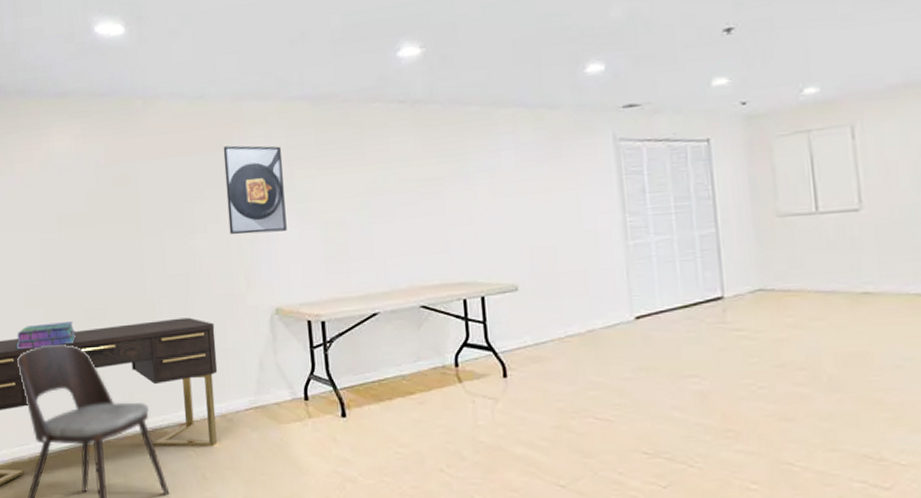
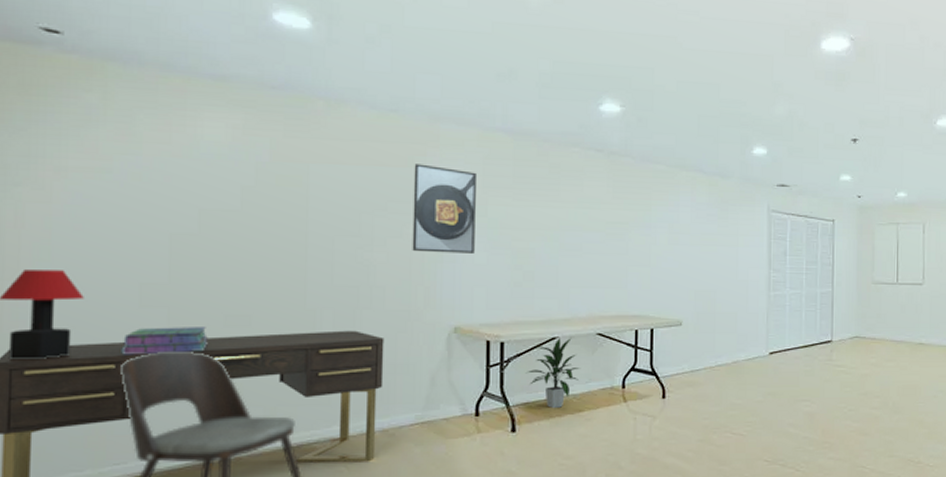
indoor plant: none [349,313,406,392] -> present [525,338,580,409]

